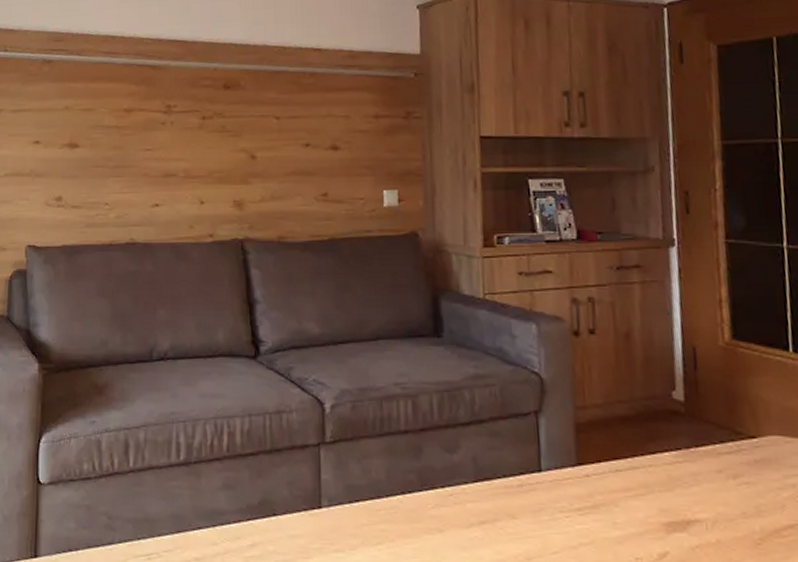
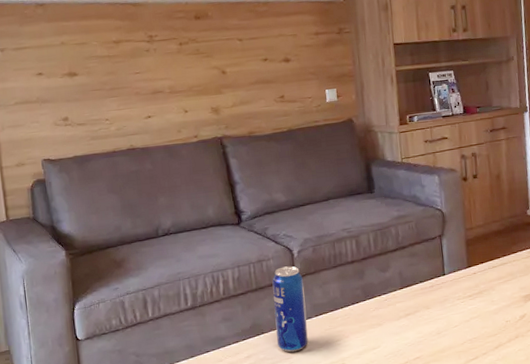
beverage can: none [292,424,337,550] -> present [272,266,308,353]

